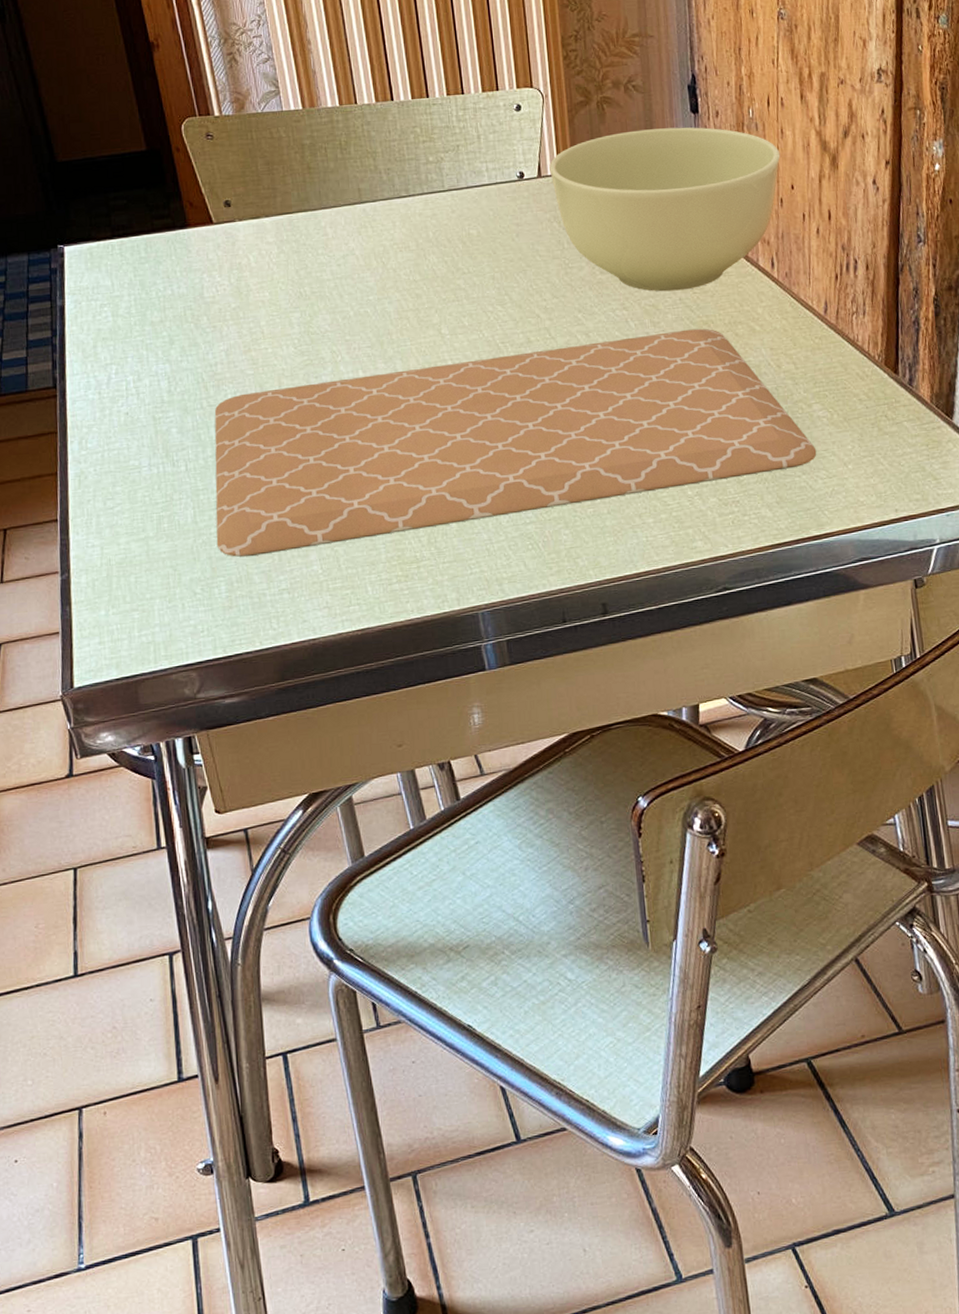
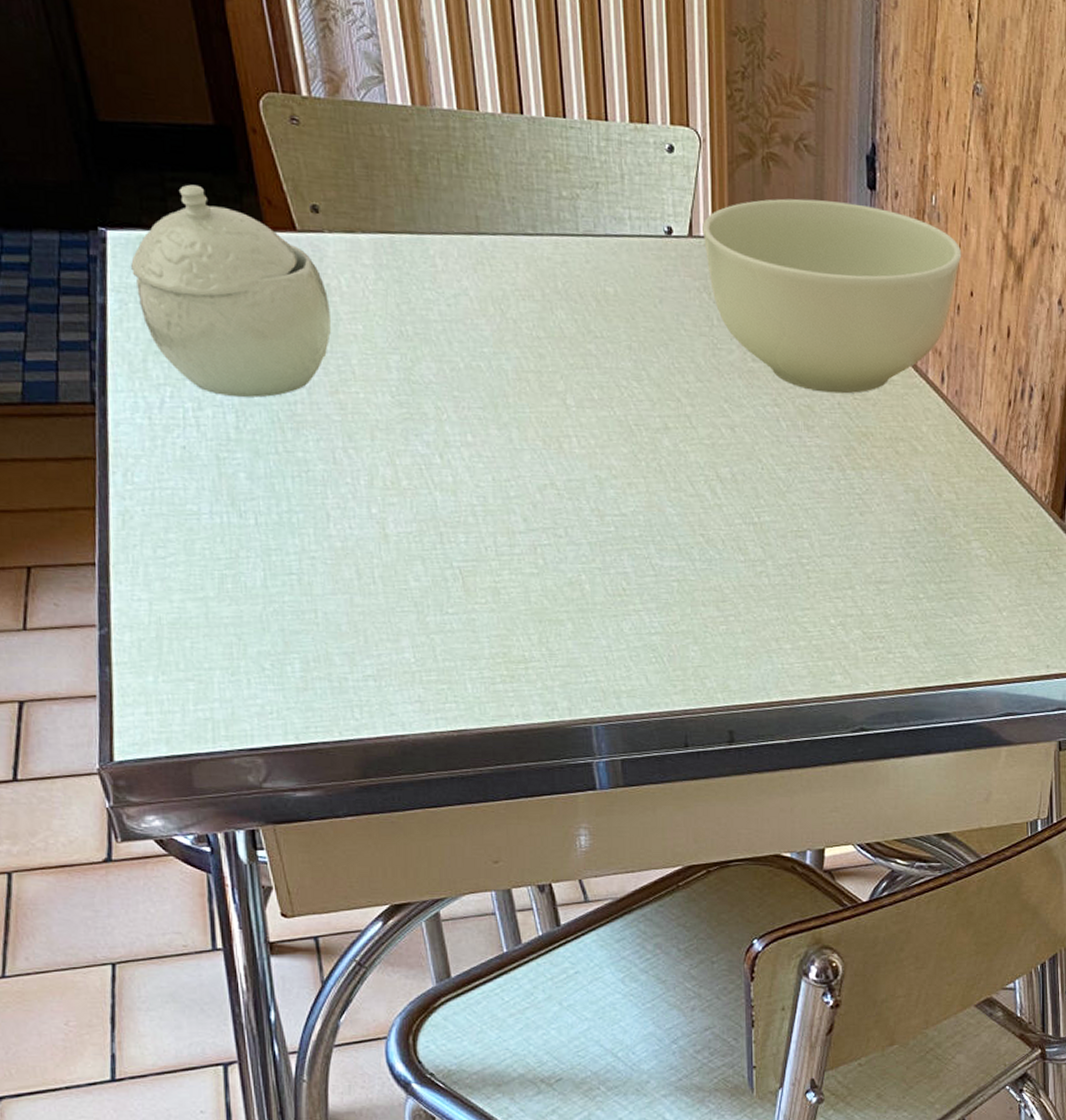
sugar bowl: none [83,199,243,366] -> present [131,184,331,398]
placemat: present [214,328,817,557] -> none [290,438,971,634]

